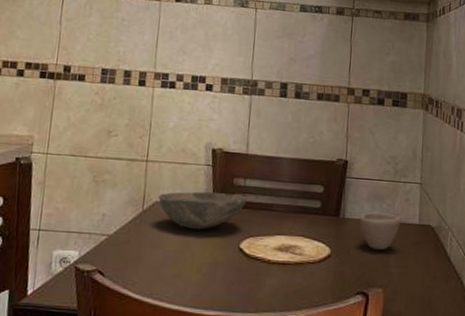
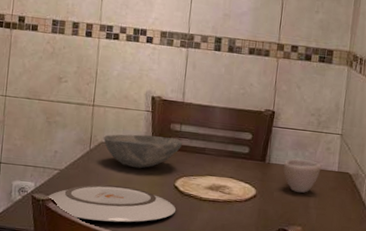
plate: none [91,250,242,294] -> present [46,185,177,223]

